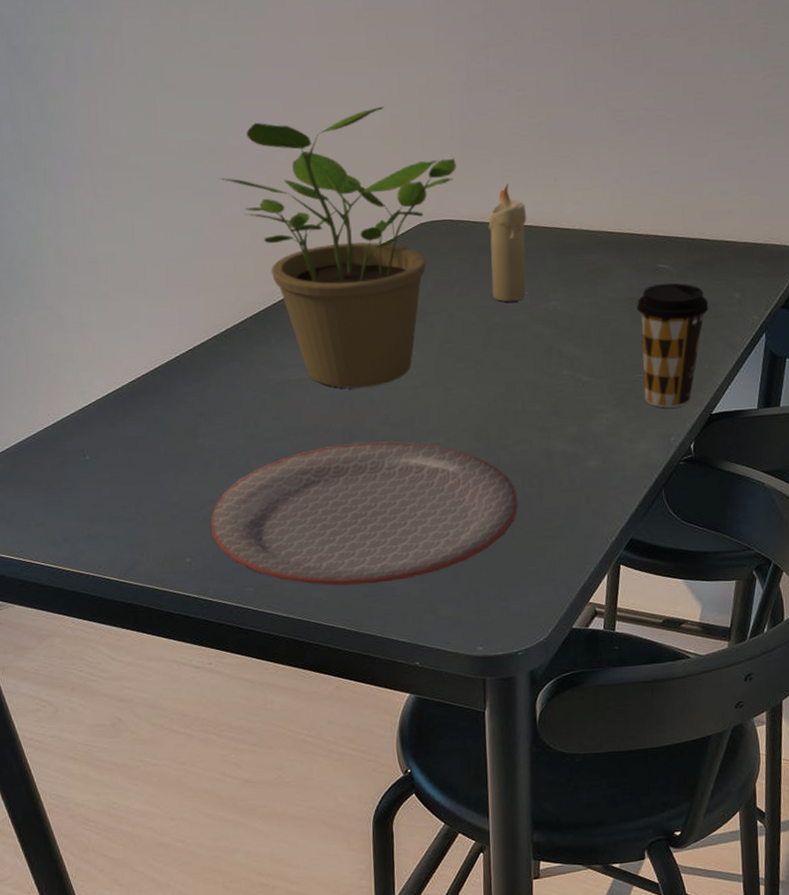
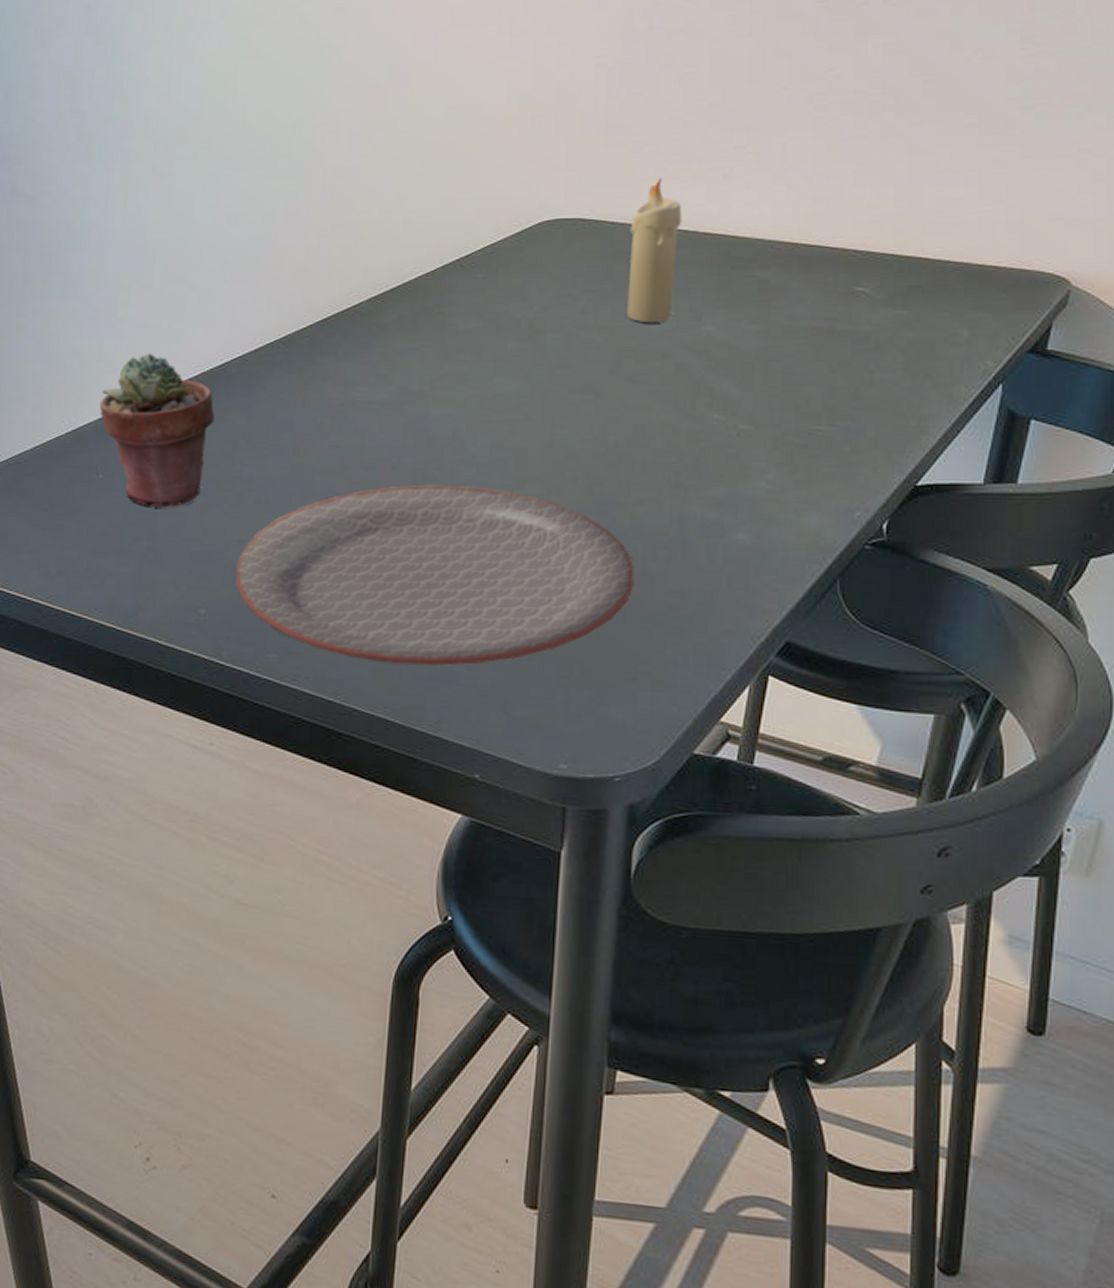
potted succulent: none [77,351,176,479] -> present [99,353,215,507]
potted plant: present [219,107,456,388] -> none [300,82,596,418]
coffee cup: present [636,282,709,408] -> none [820,311,923,473]

